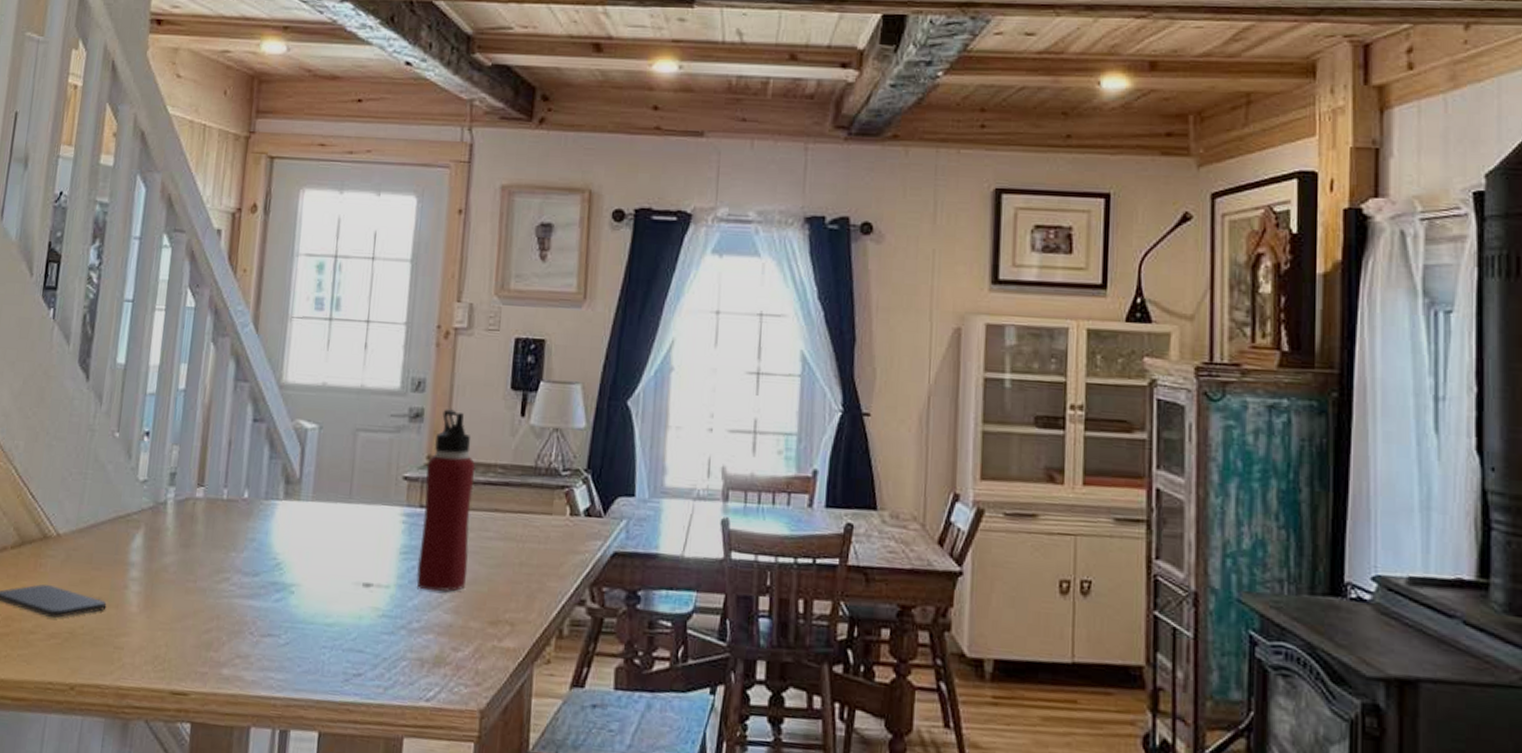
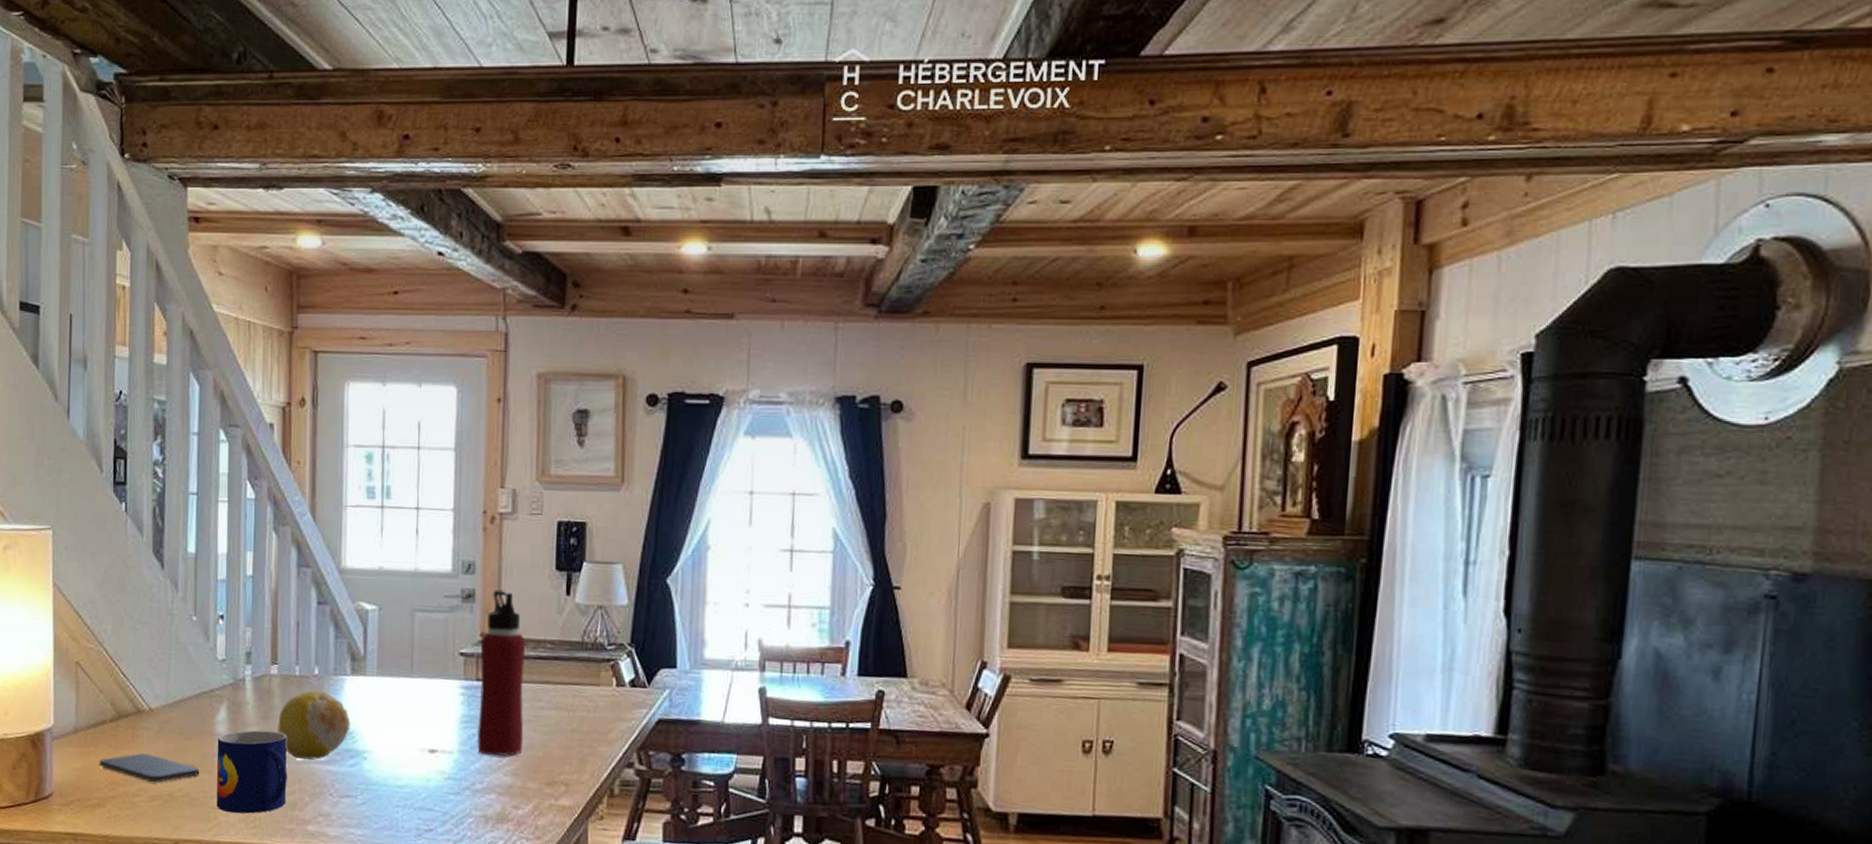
mug: none [122,559,208,655] -> present [216,730,287,814]
fruit: none [198,515,280,594] -> present [278,690,351,760]

